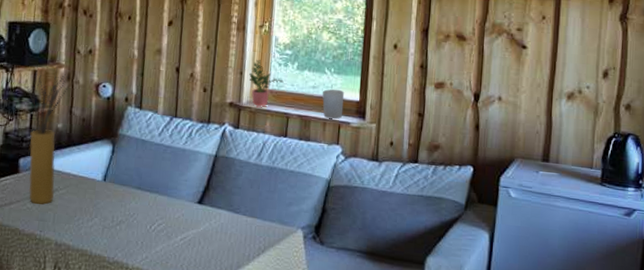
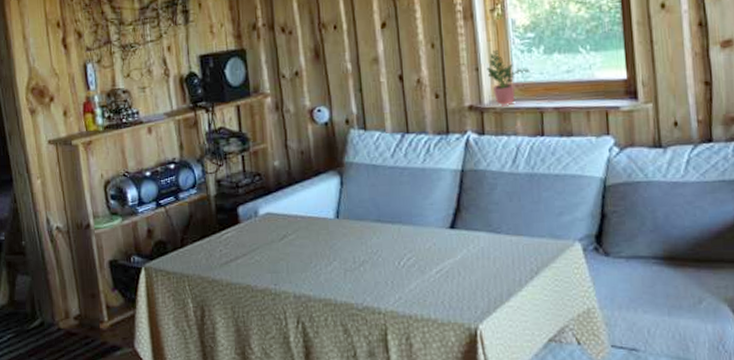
vase: present [27,66,70,205] -> none [232,96,284,255]
candle holder: present [322,89,345,120] -> none [579,69,610,107]

